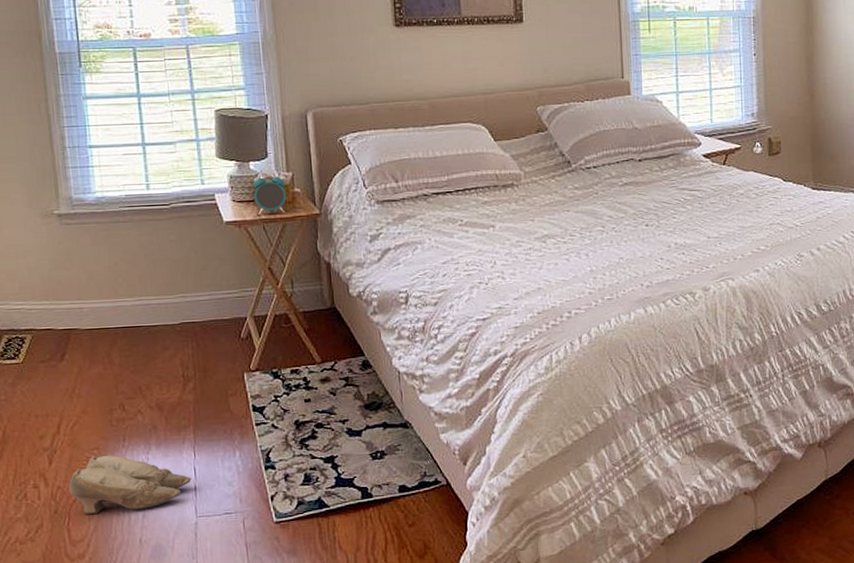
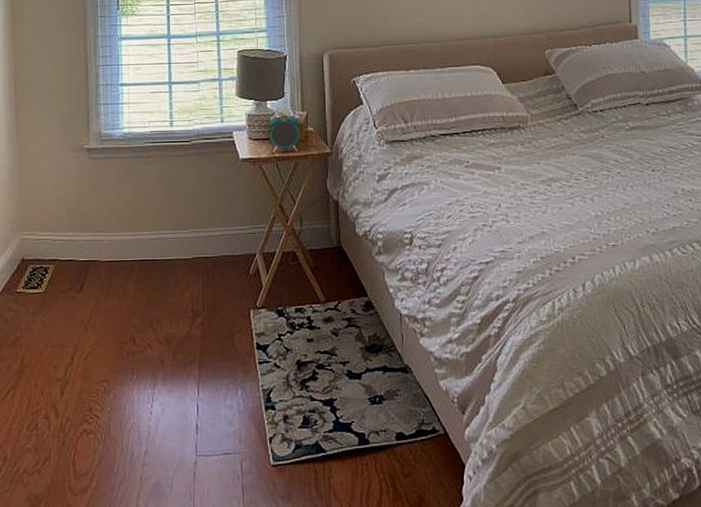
slippers: present [68,455,192,515] -> none [77,388,194,449]

